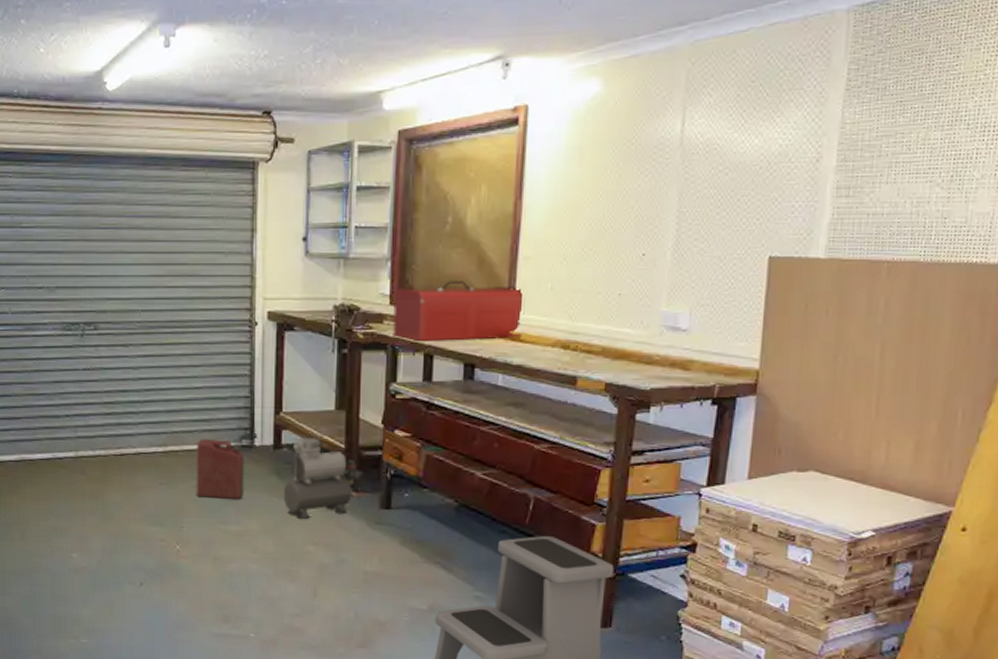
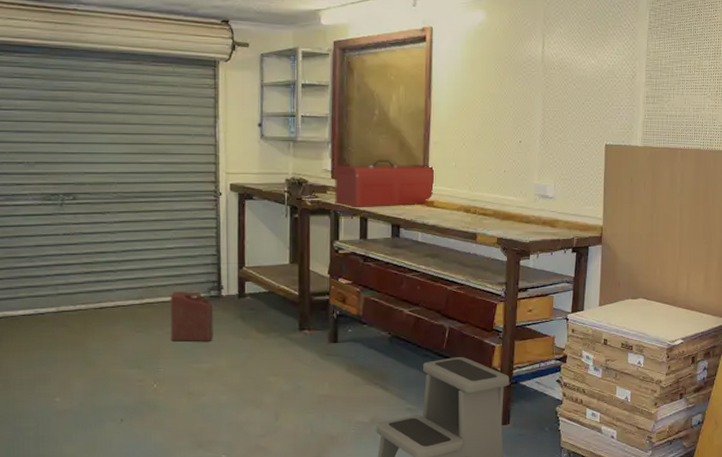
air compressor: present [284,438,363,519] -> none [248,287,314,355]

